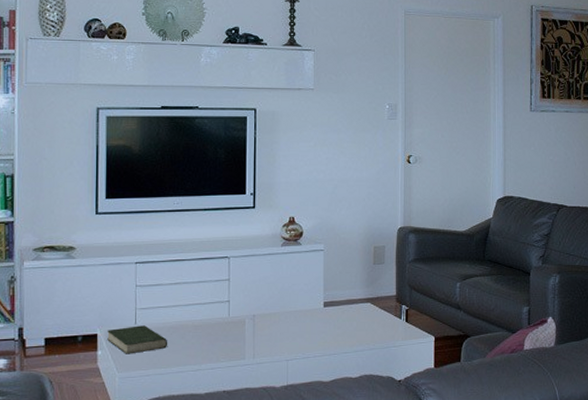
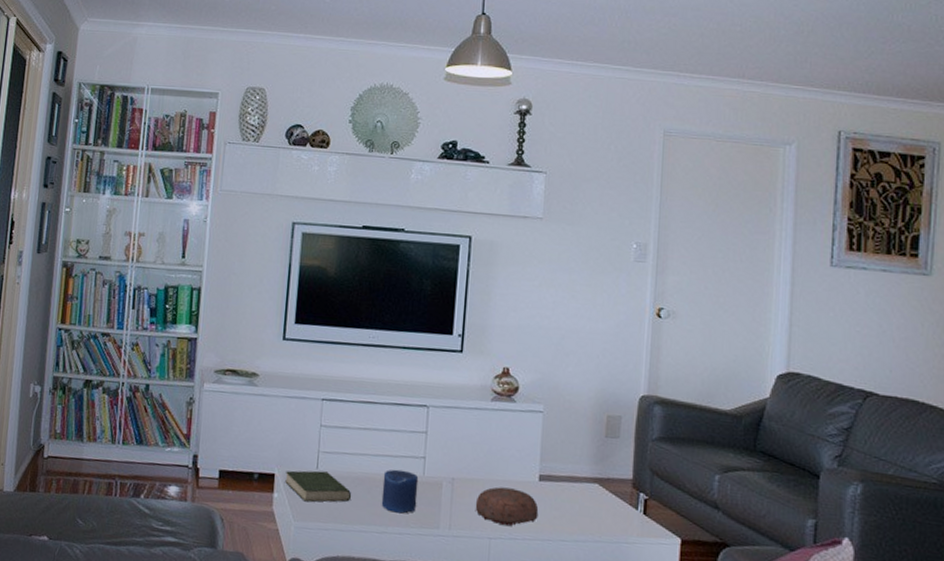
candle: none [194,314,225,352] -> present [381,469,419,514]
decorative bowl: none [273,316,325,347] -> present [475,487,539,526]

